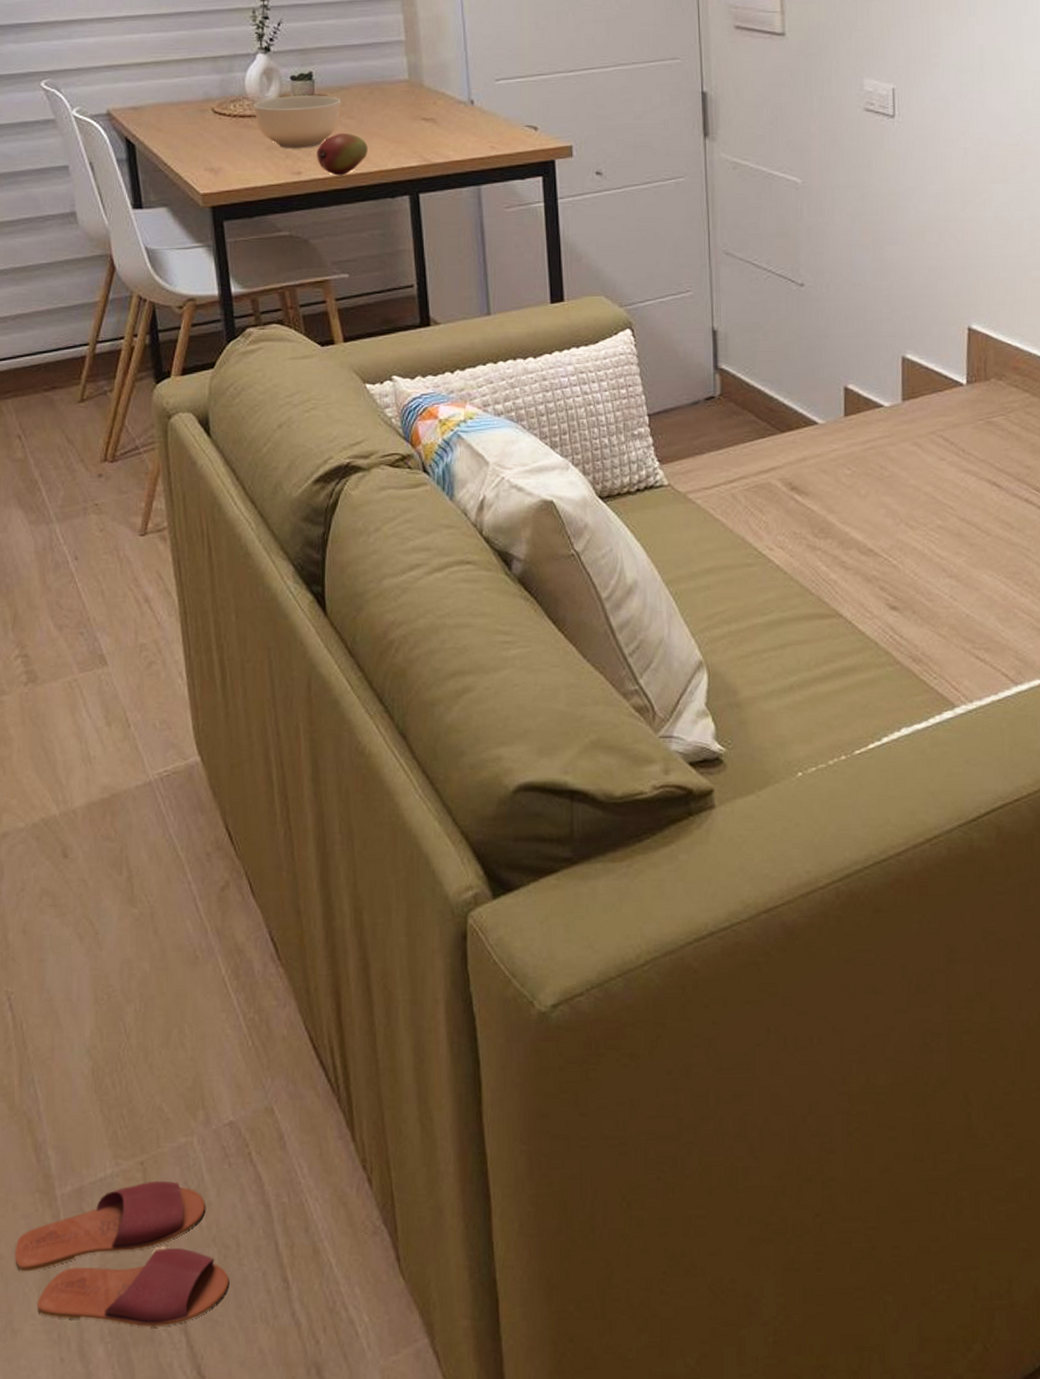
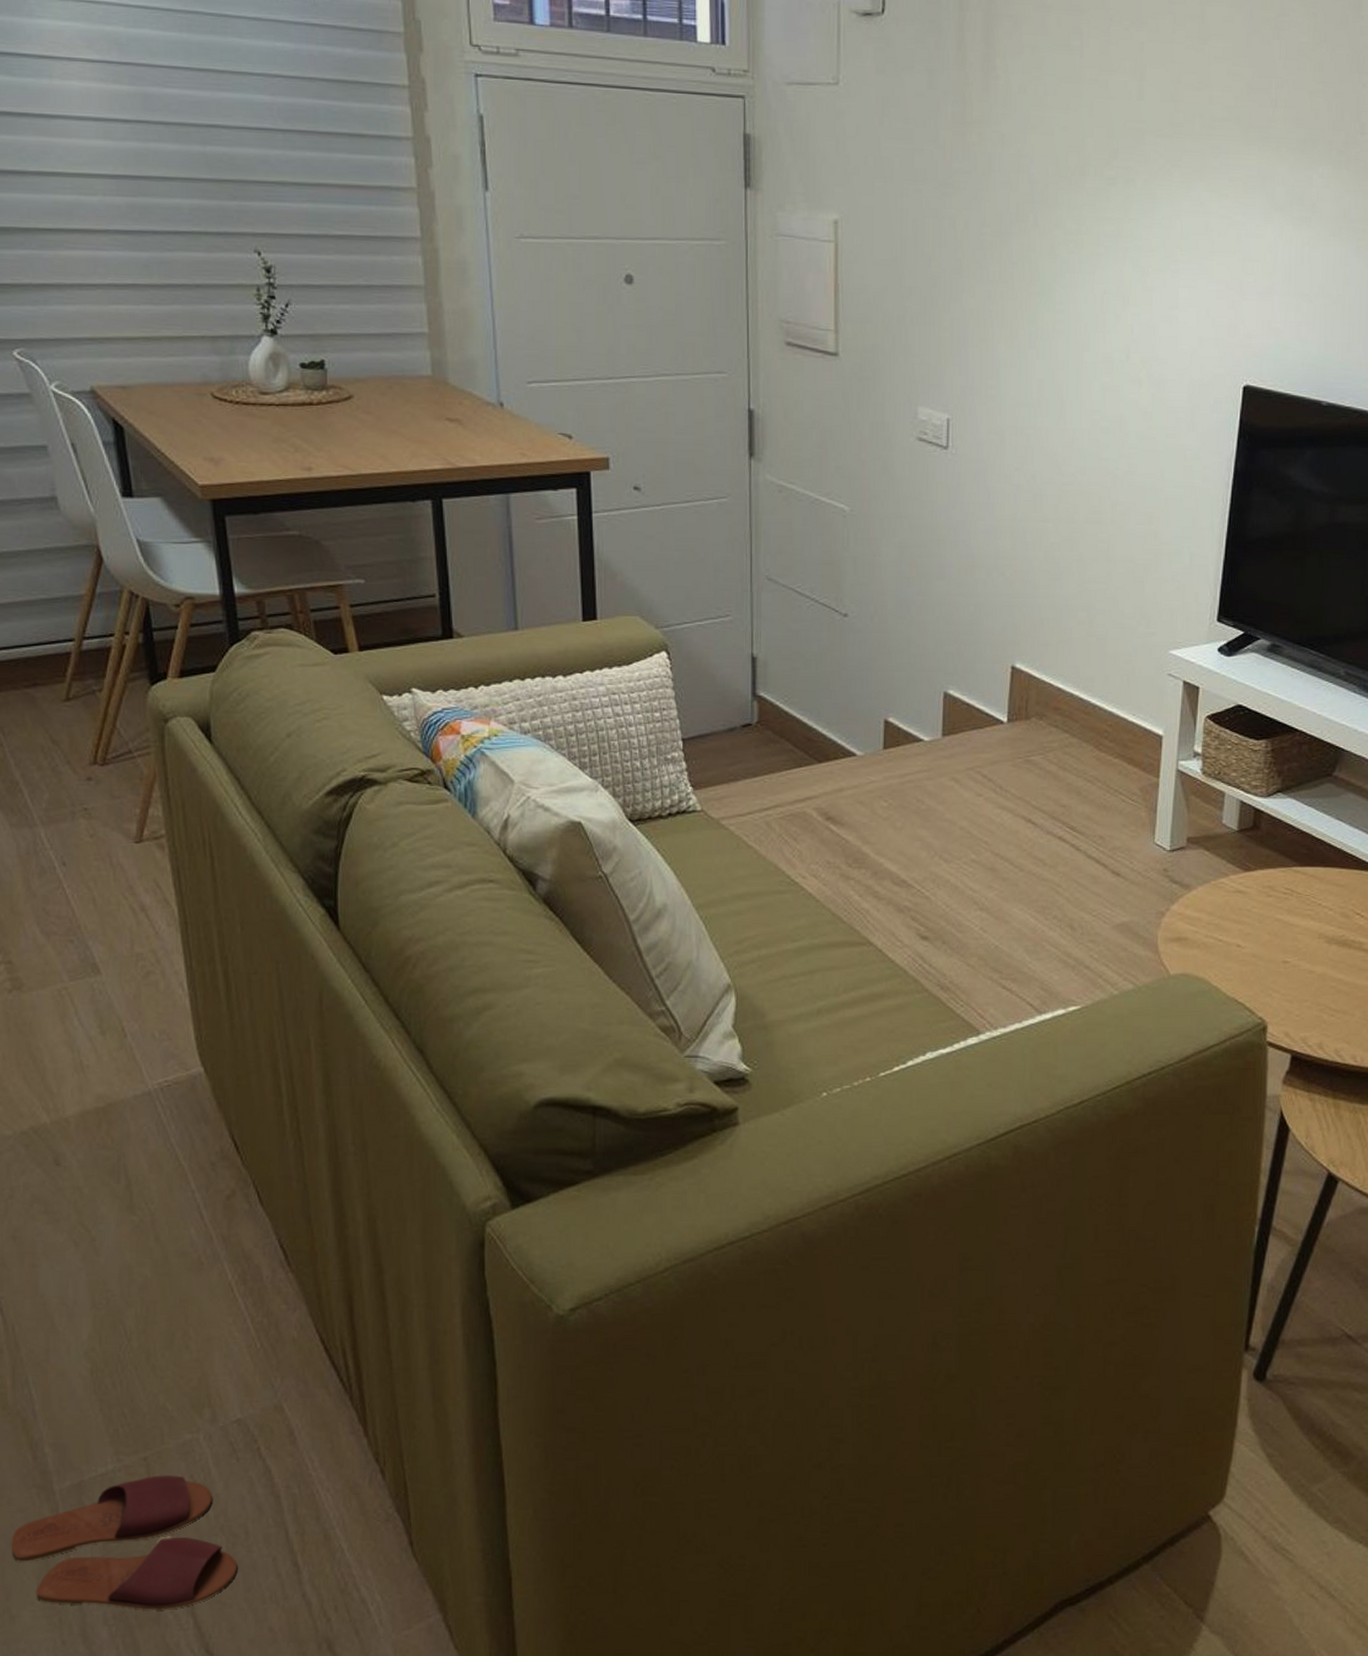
bowl: present [253,95,342,149] -> none [257,385,357,443]
fruit: present [317,133,368,176] -> none [329,428,386,475]

